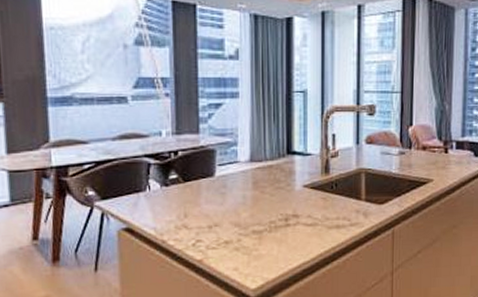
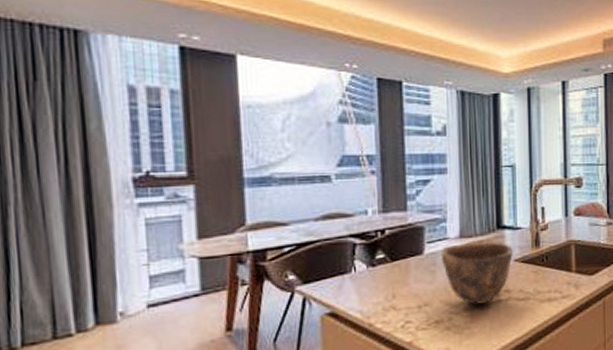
bowl: none [231,167,302,228] -> present [440,242,513,305]

